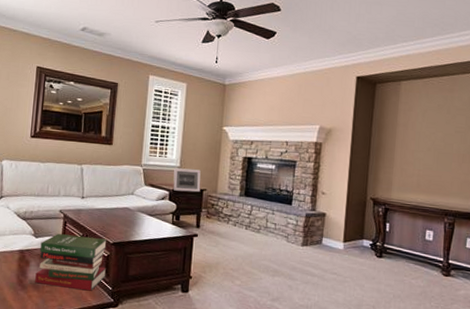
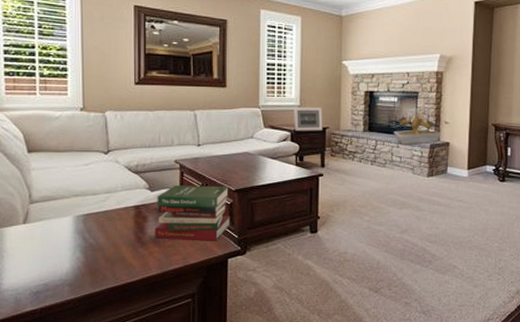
decorative planter: none [269,182,318,213] -> present [393,114,441,146]

